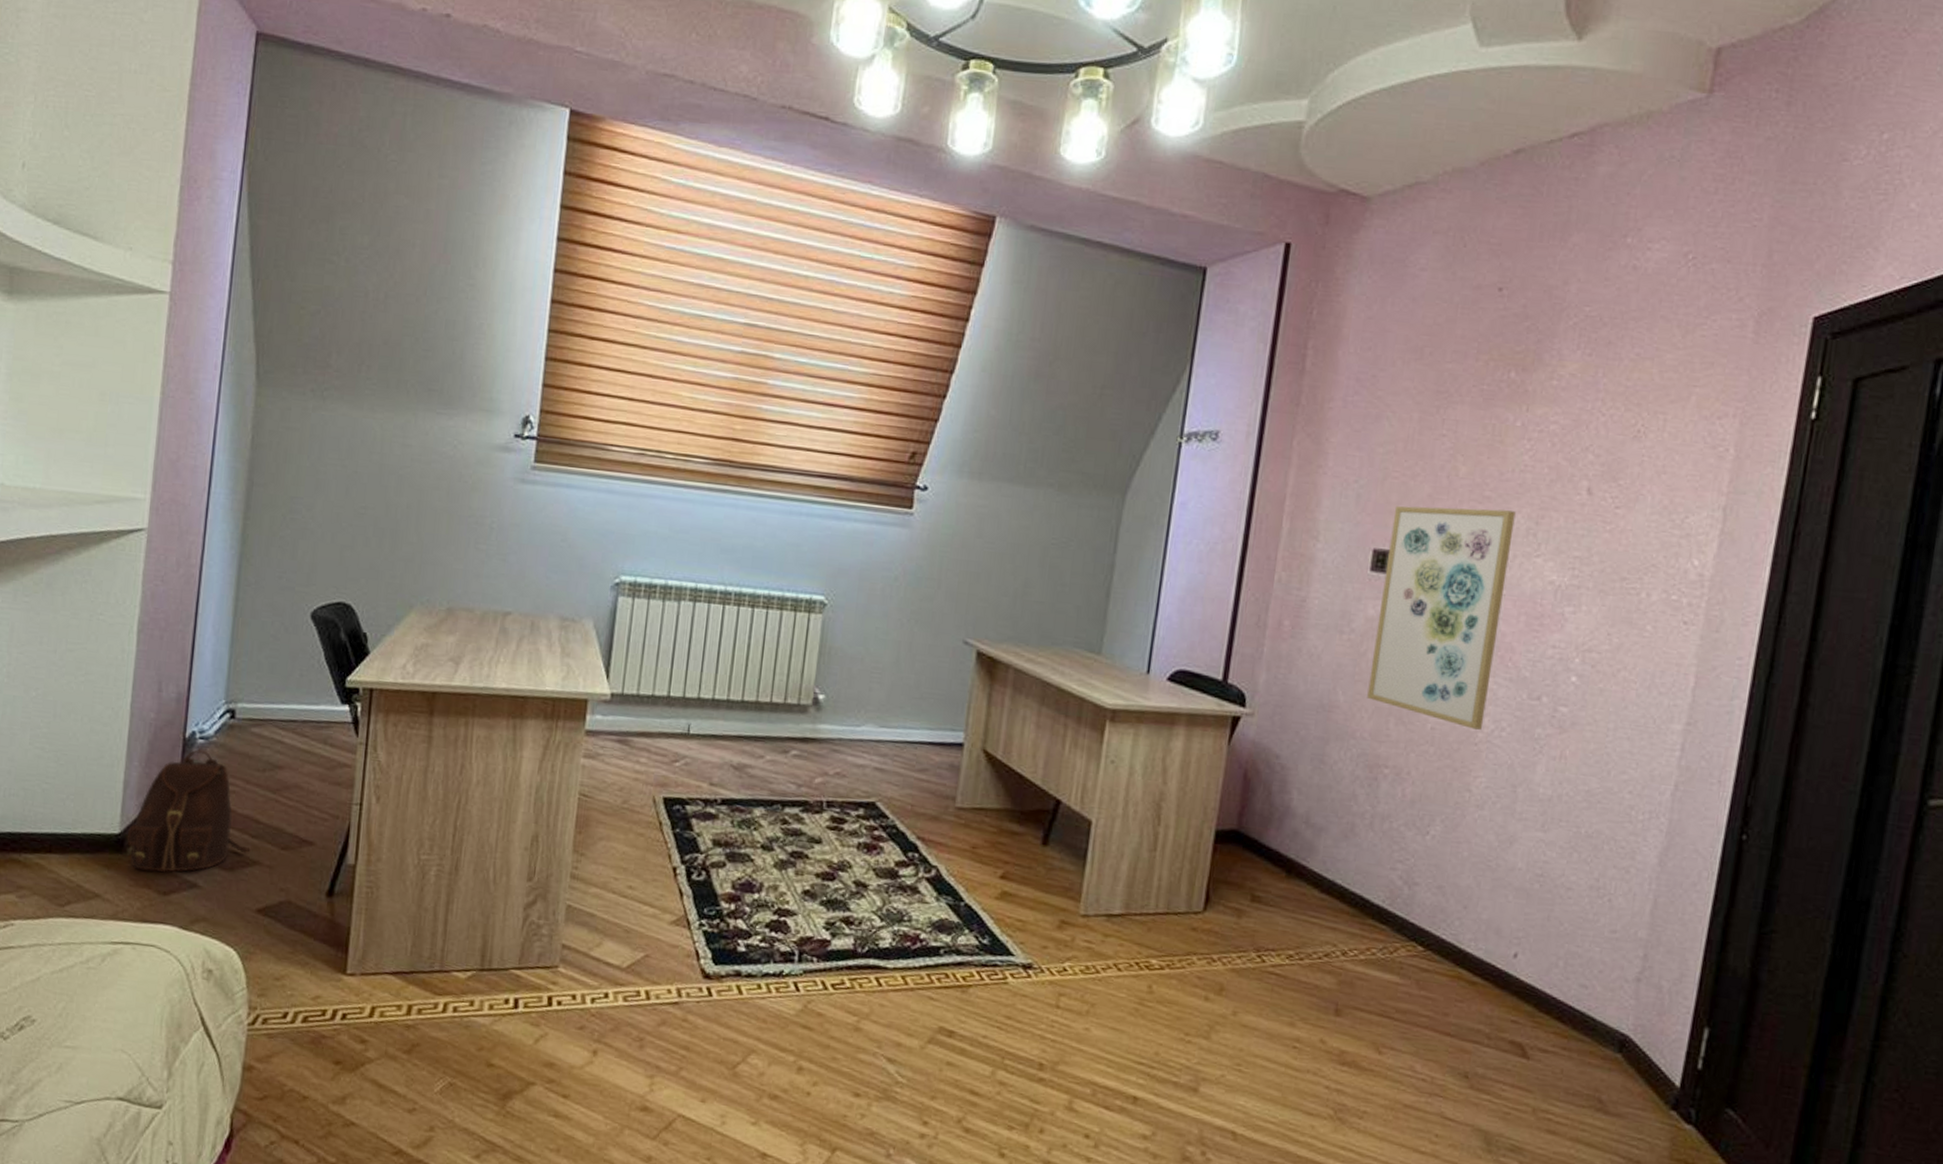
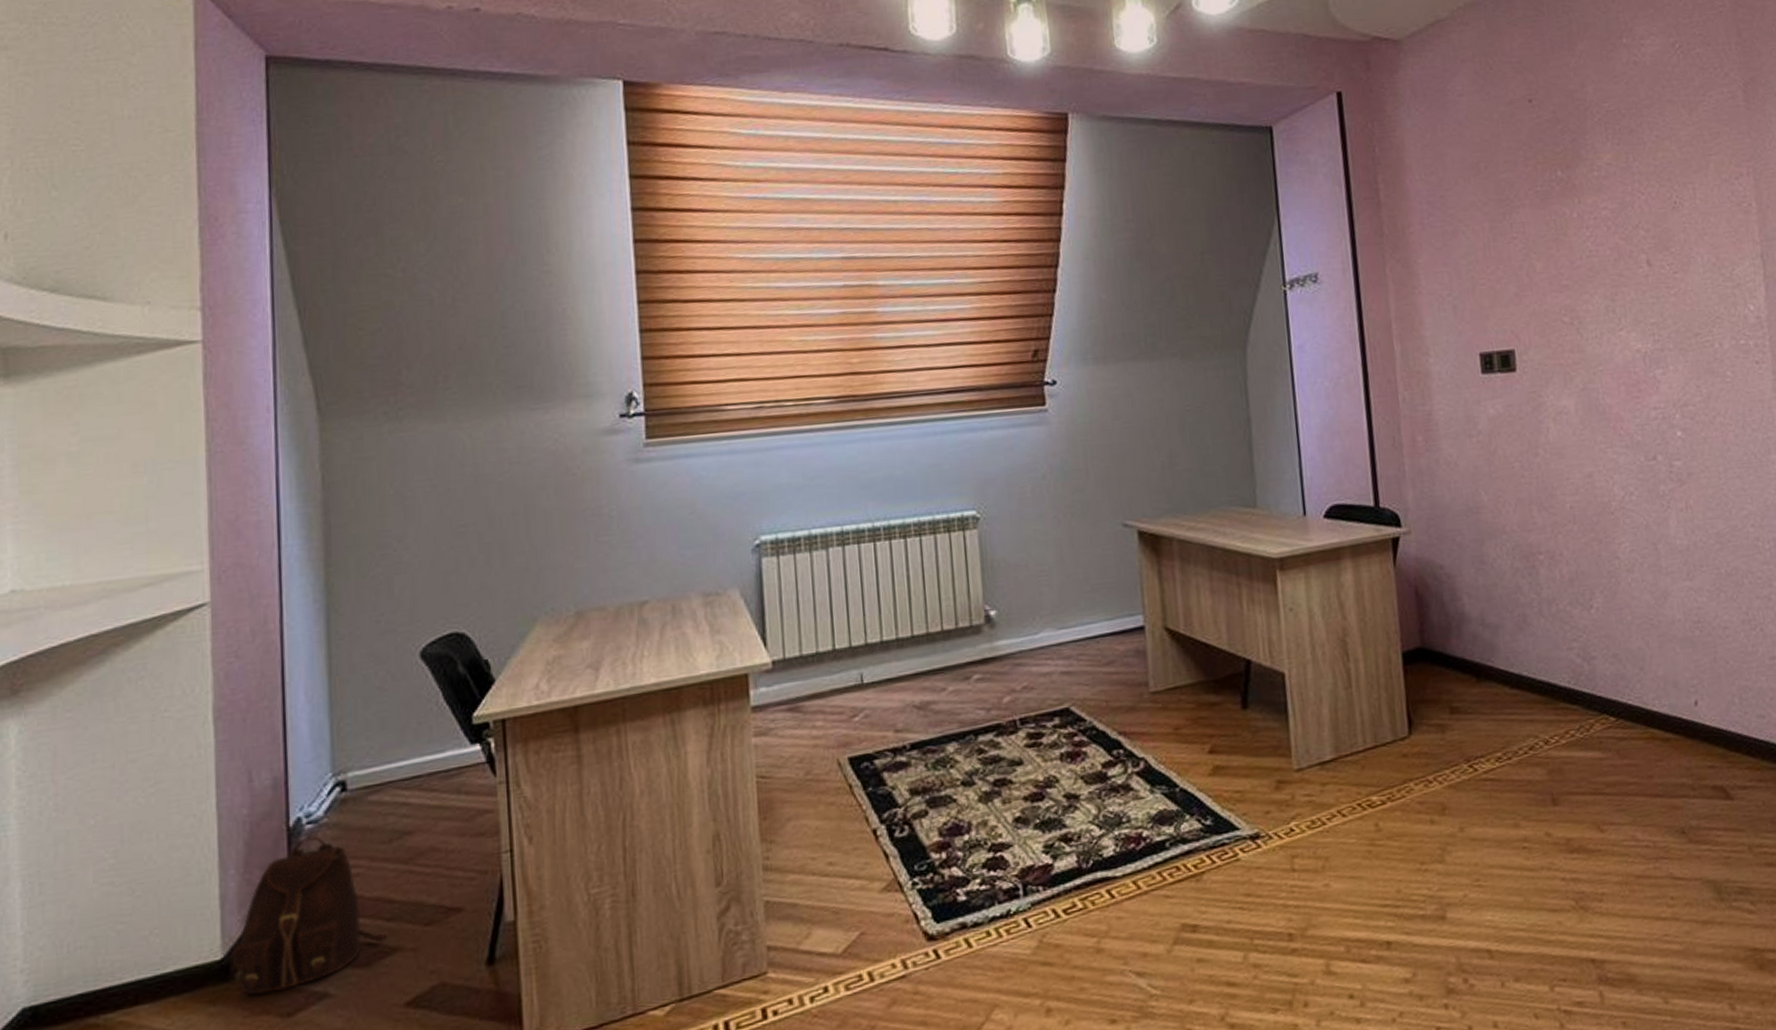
wall art: present [1367,506,1516,730] -> none [1489,294,1614,500]

